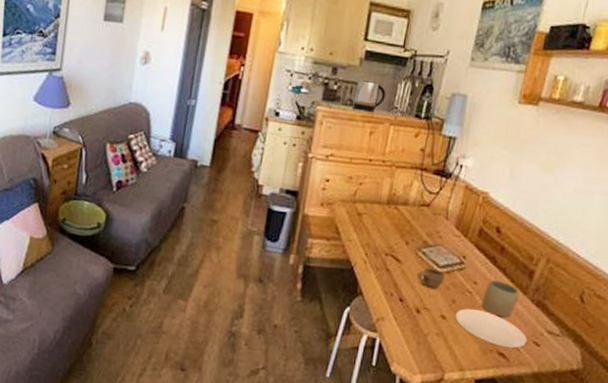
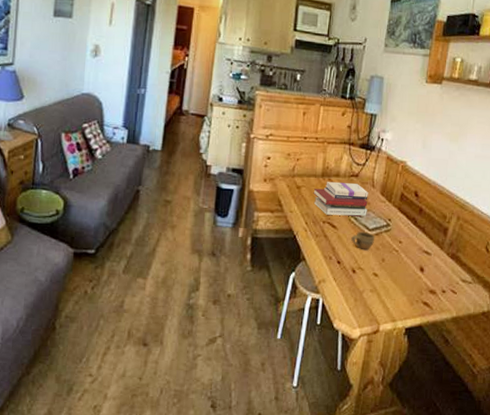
kettle: present [352,79,386,113] -> none [287,66,315,96]
books: none [376,209,441,253] -> present [313,181,368,218]
plate: present [455,308,528,349] -> none [385,265,446,298]
mug: present [481,280,520,318] -> none [407,239,437,271]

